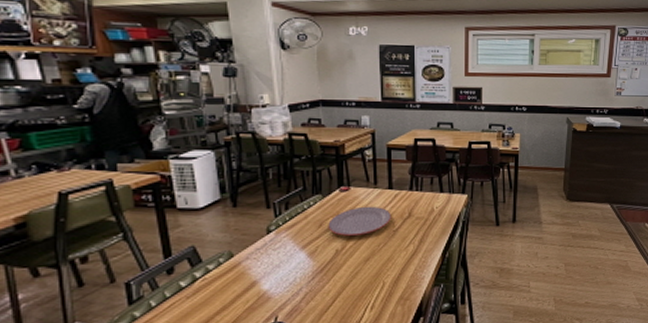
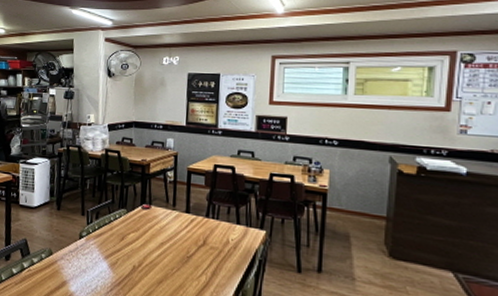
plate: present [328,206,391,236] -> none [128,226,187,256]

